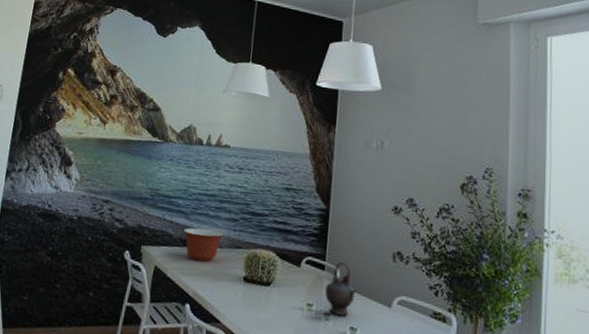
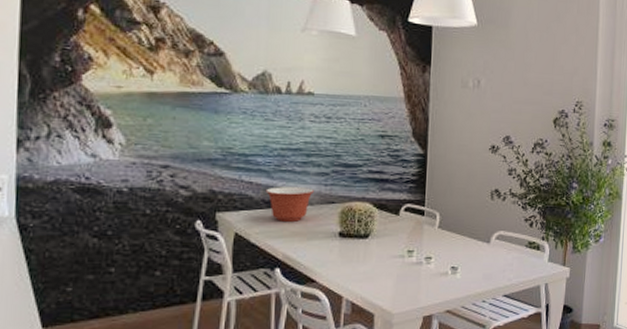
teapot: present [325,262,357,316] -> none [426,206,457,257]

